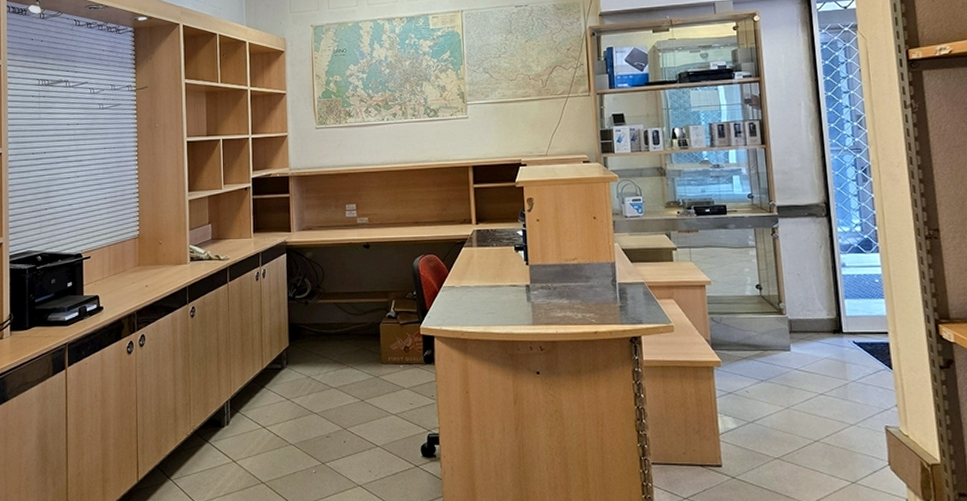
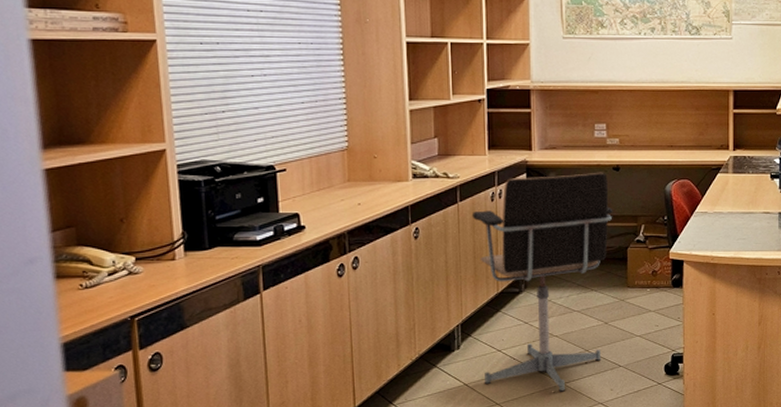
office chair: none [239,250,365,472] -> present [471,172,613,392]

